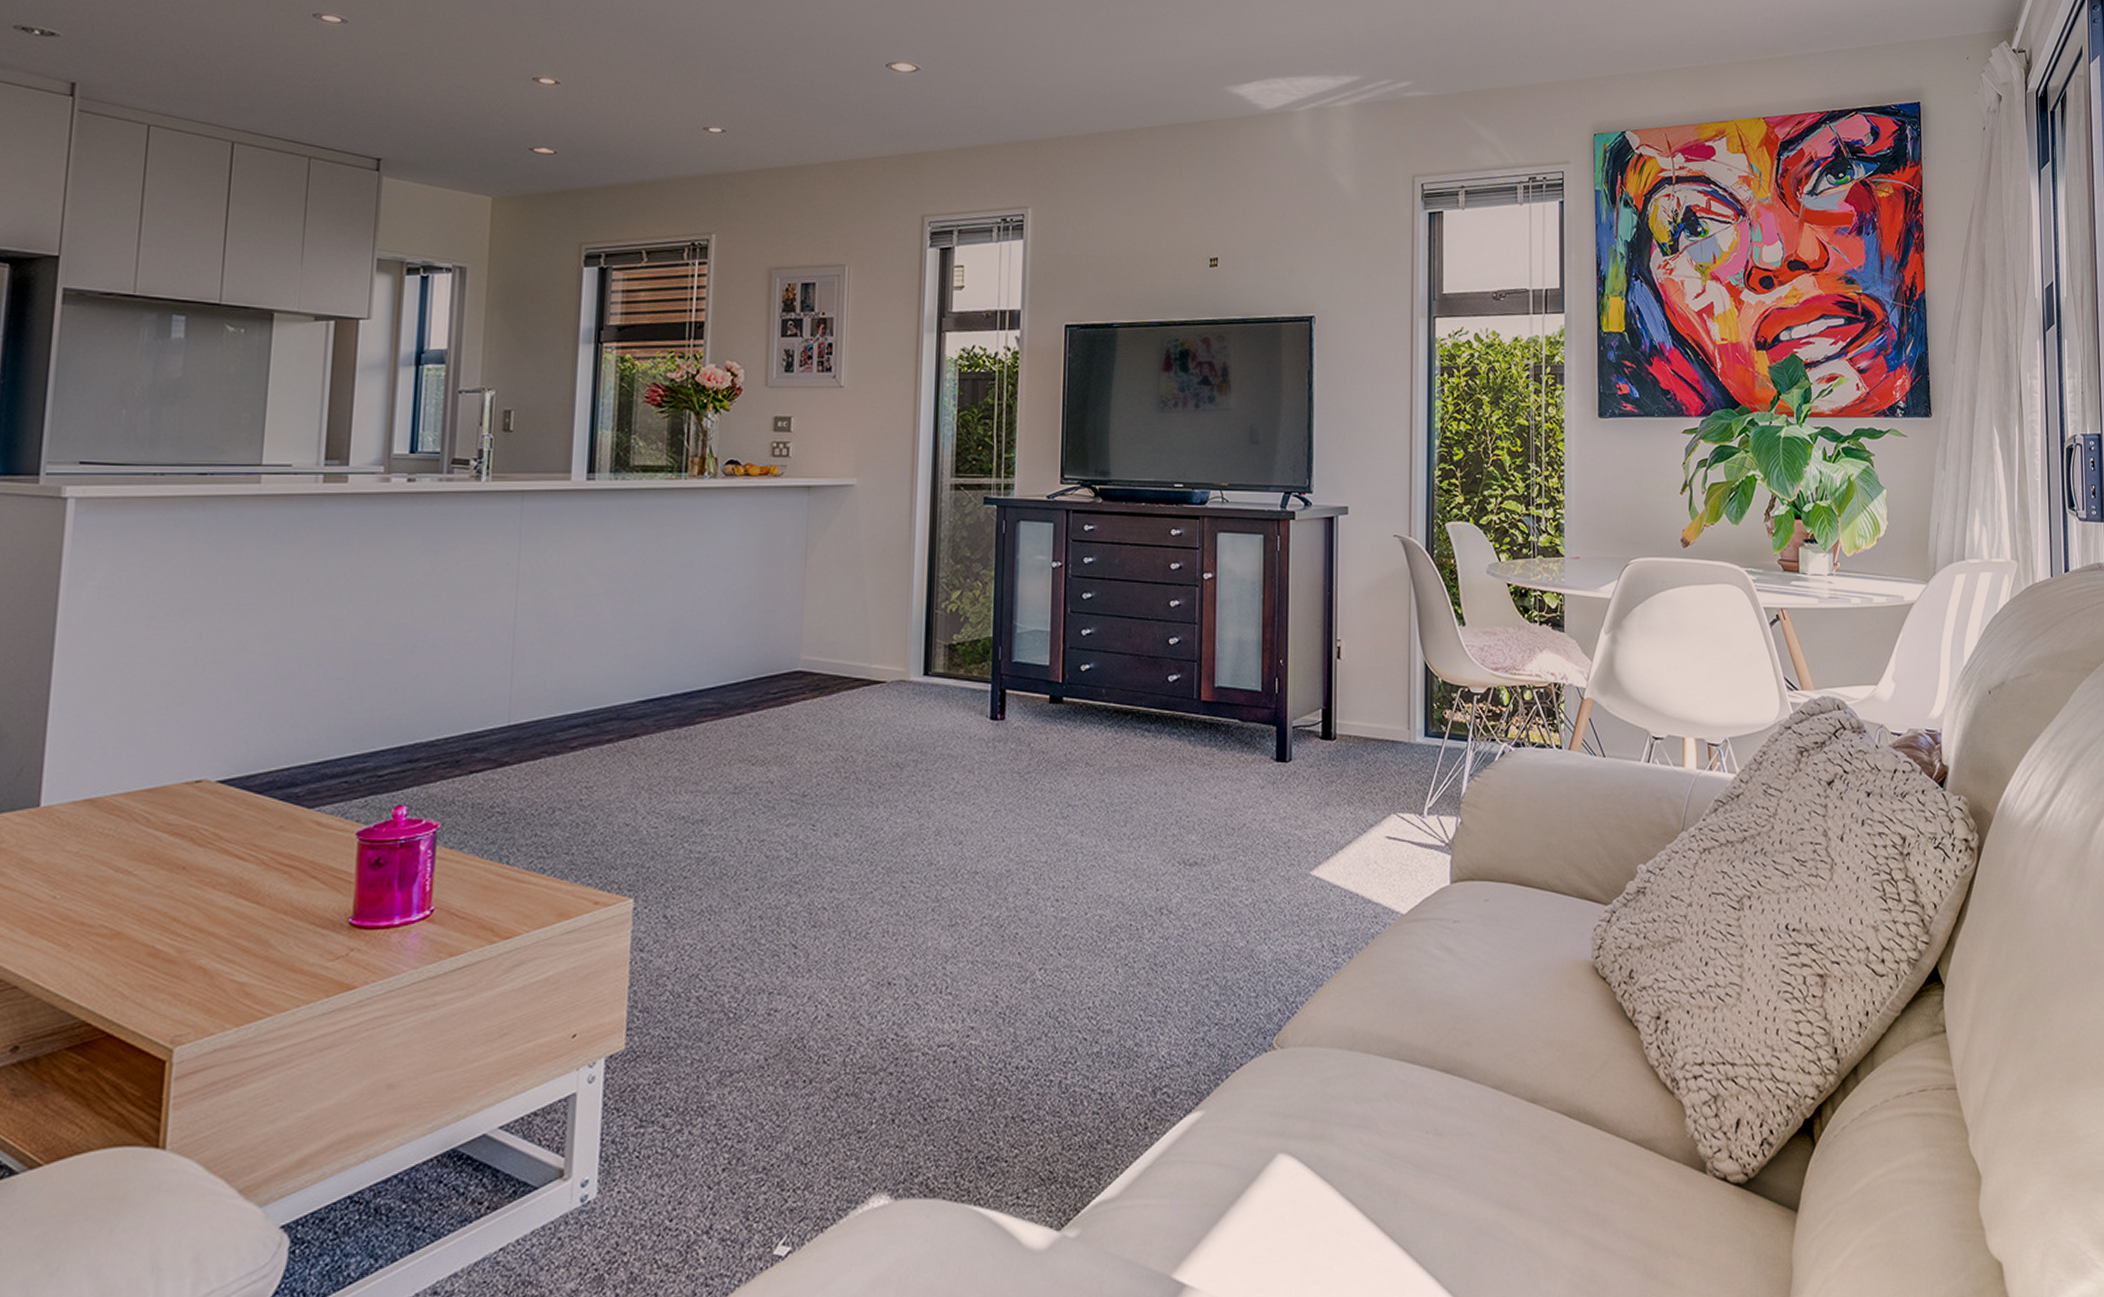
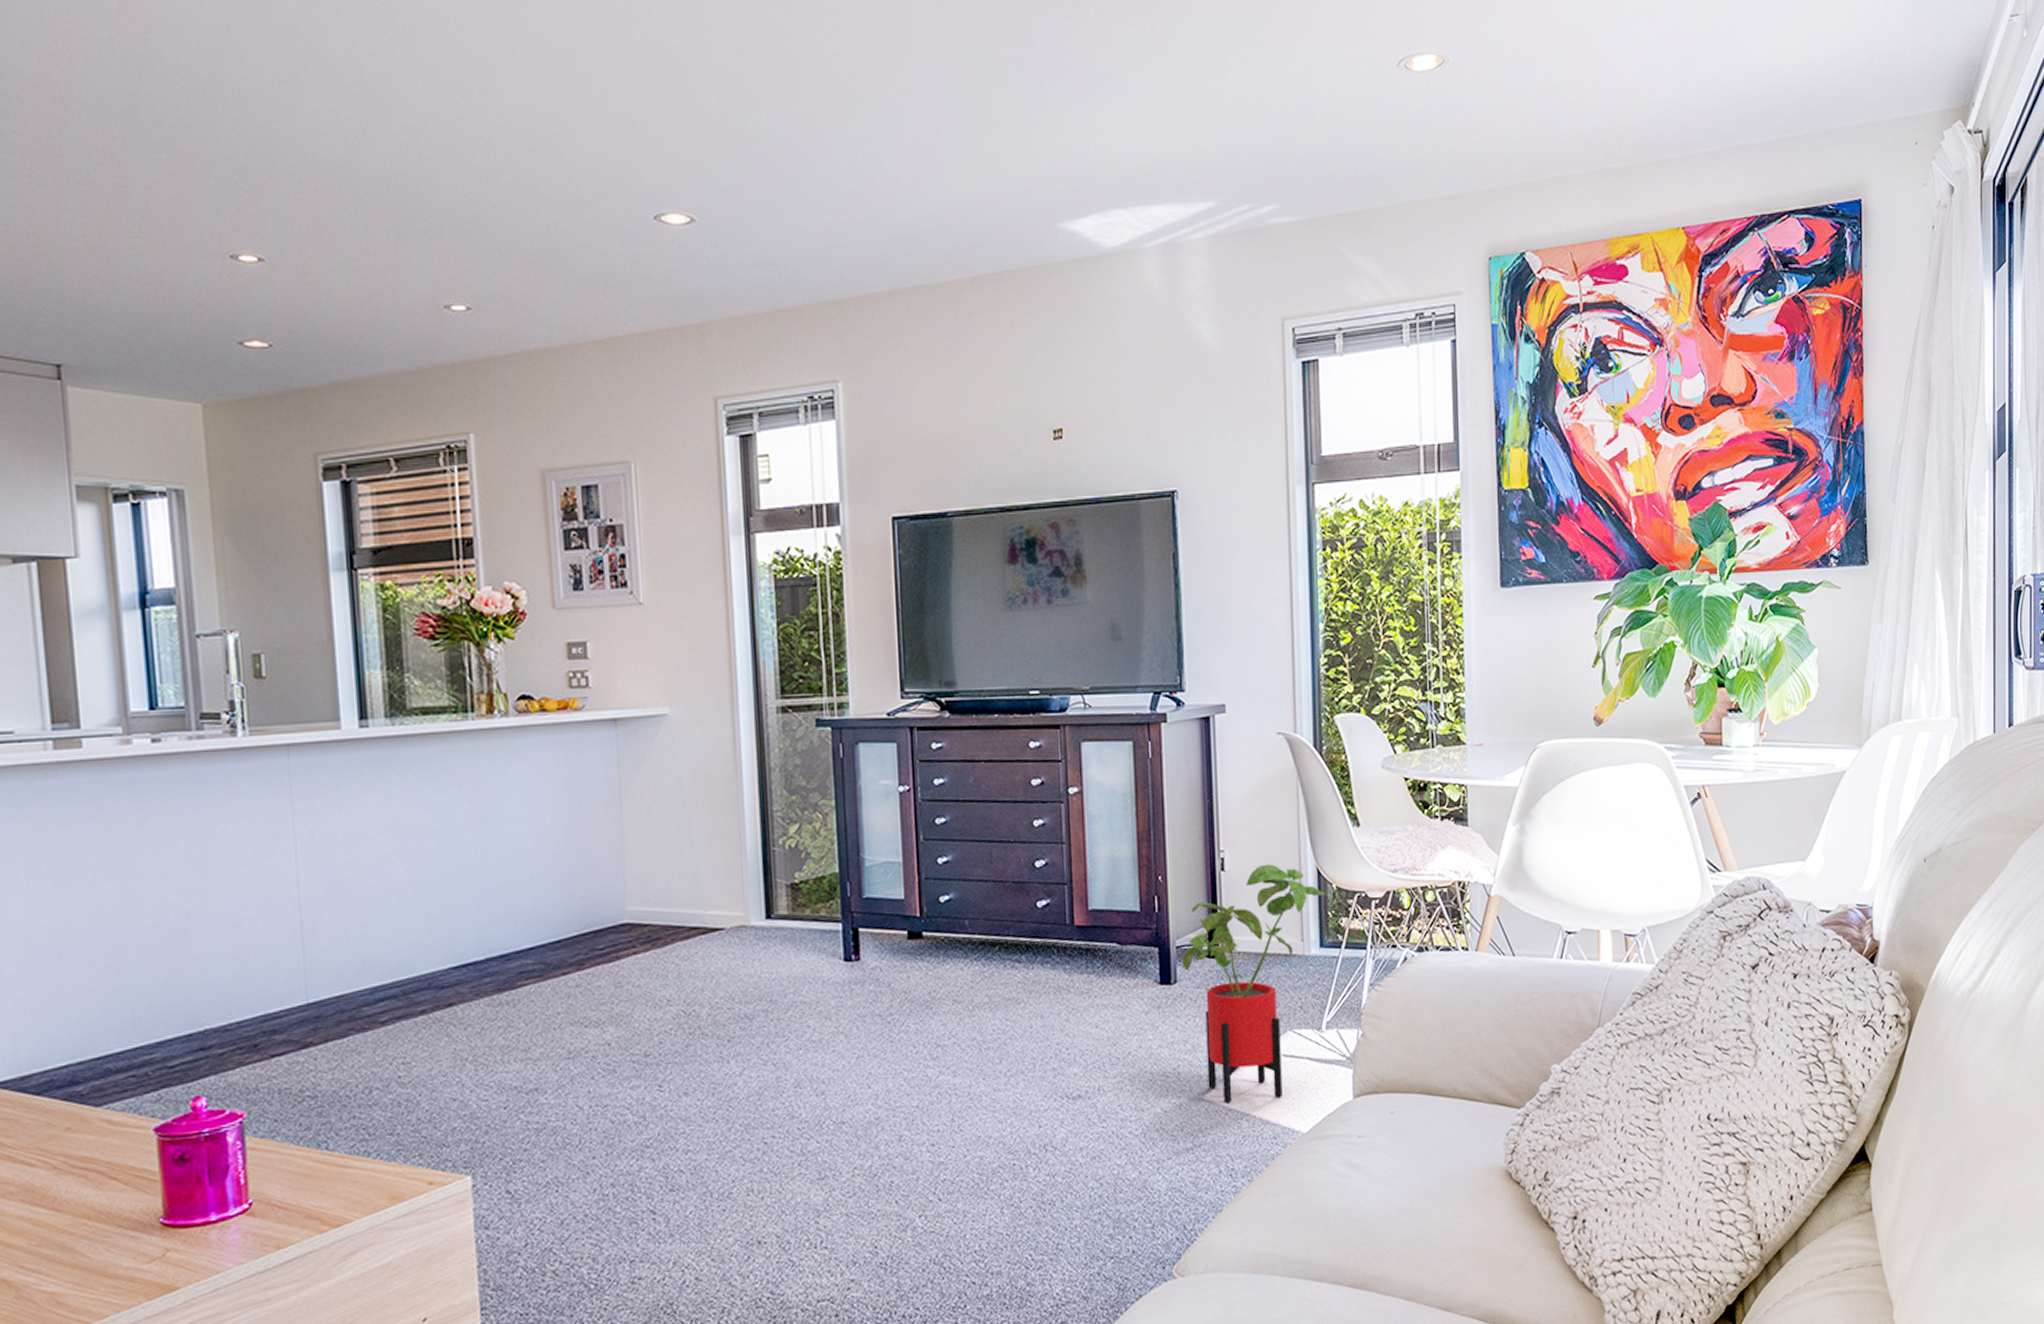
house plant: none [1296,655,1433,880] -> present [1180,863,1327,1104]

